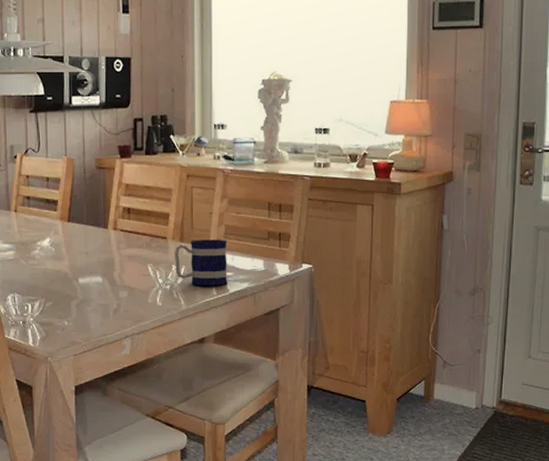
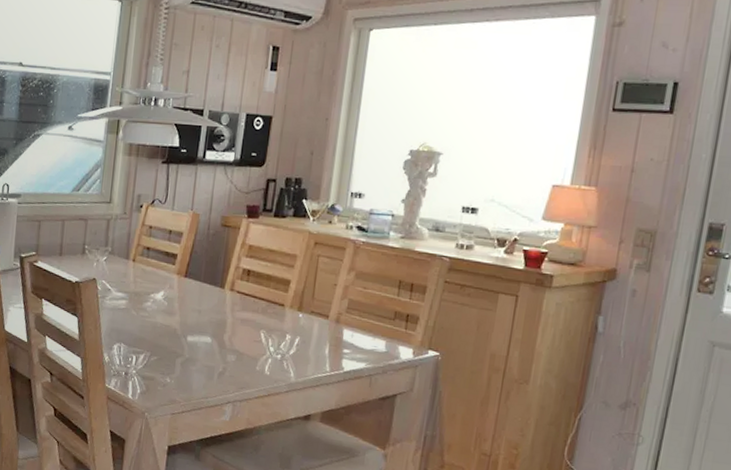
mug: present [174,239,227,286] -> none [288,310,349,362]

